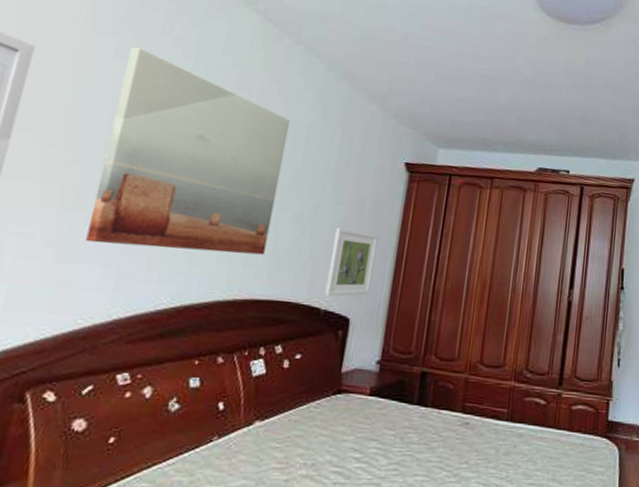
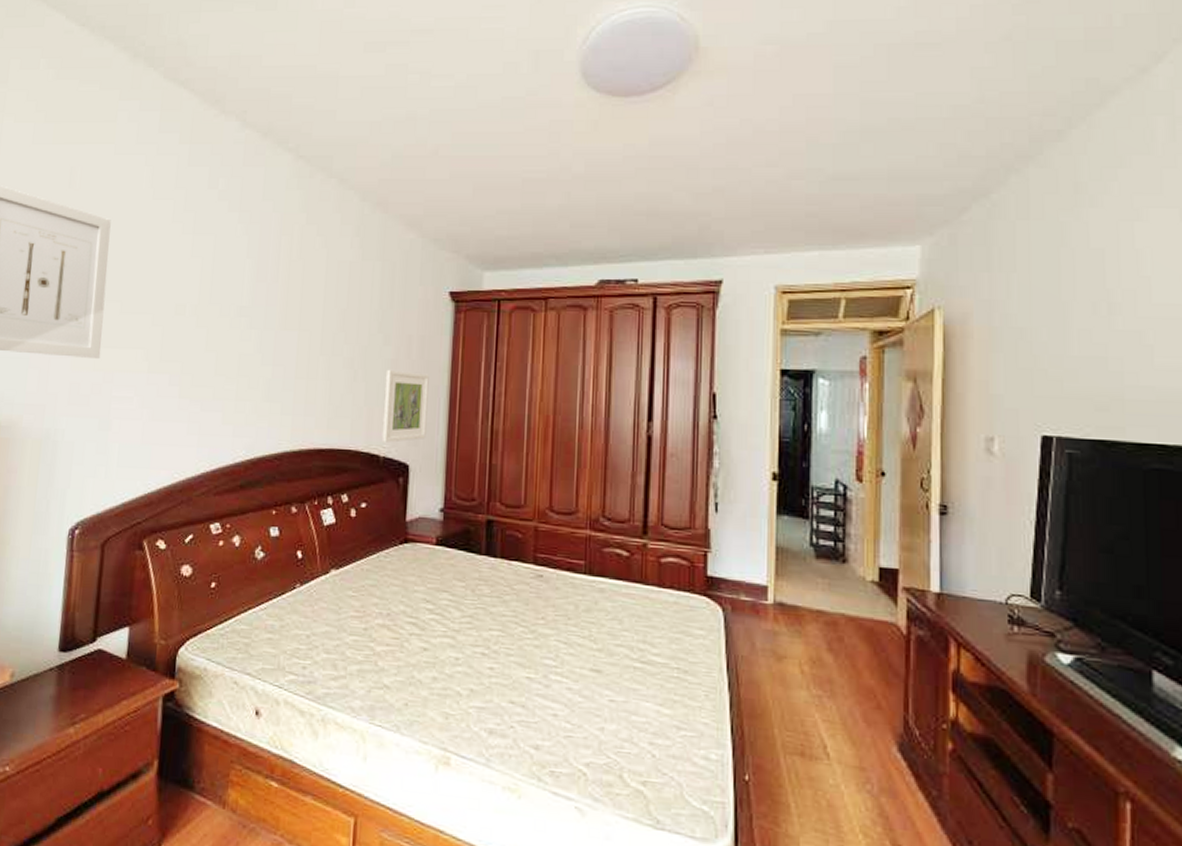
wall art: present [85,47,291,255] -> none [171,208,332,404]

